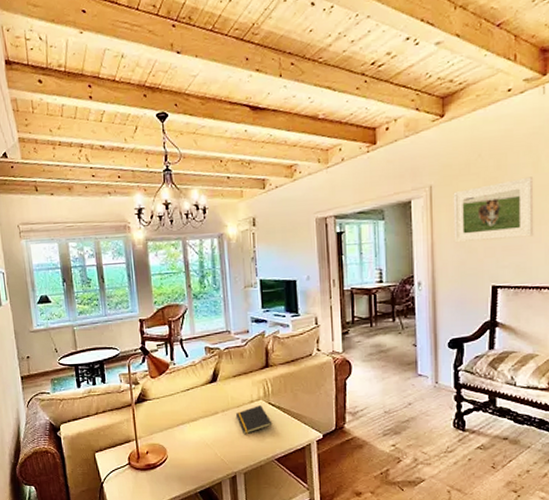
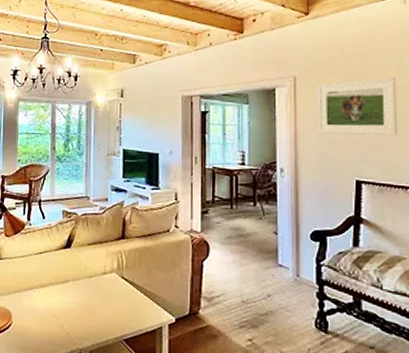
notepad: present [235,405,273,435] -> none [86,278,124,309]

